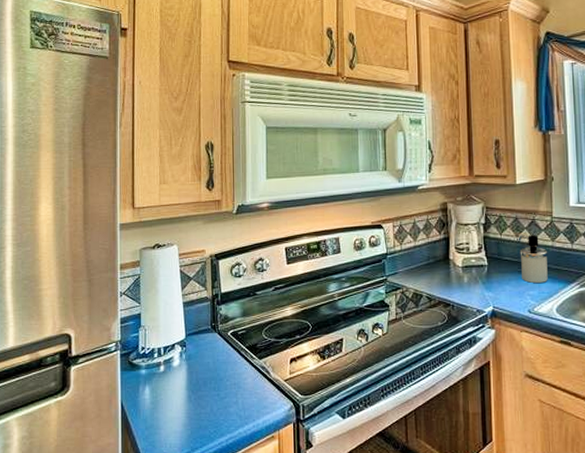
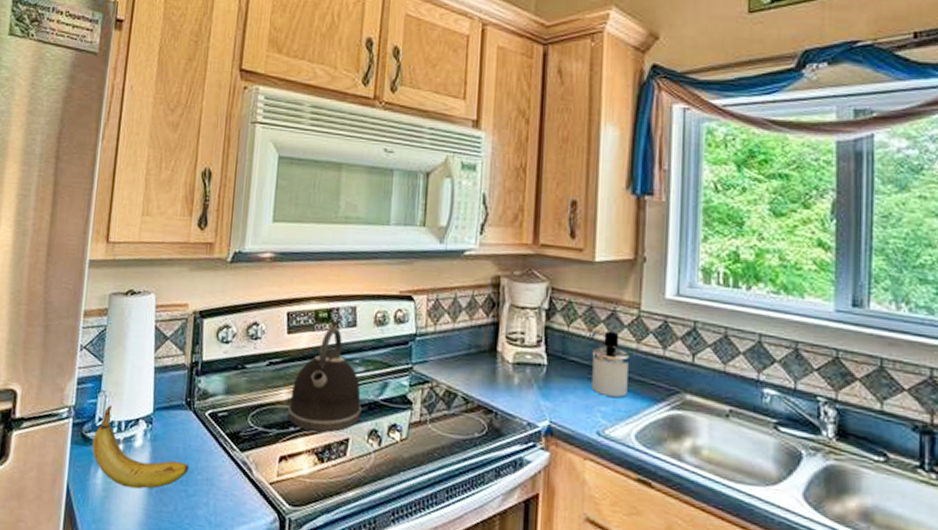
fruit: none [138,336,219,399] -> present [92,405,189,489]
kettle: none [293,254,351,336] -> present [288,326,362,432]

